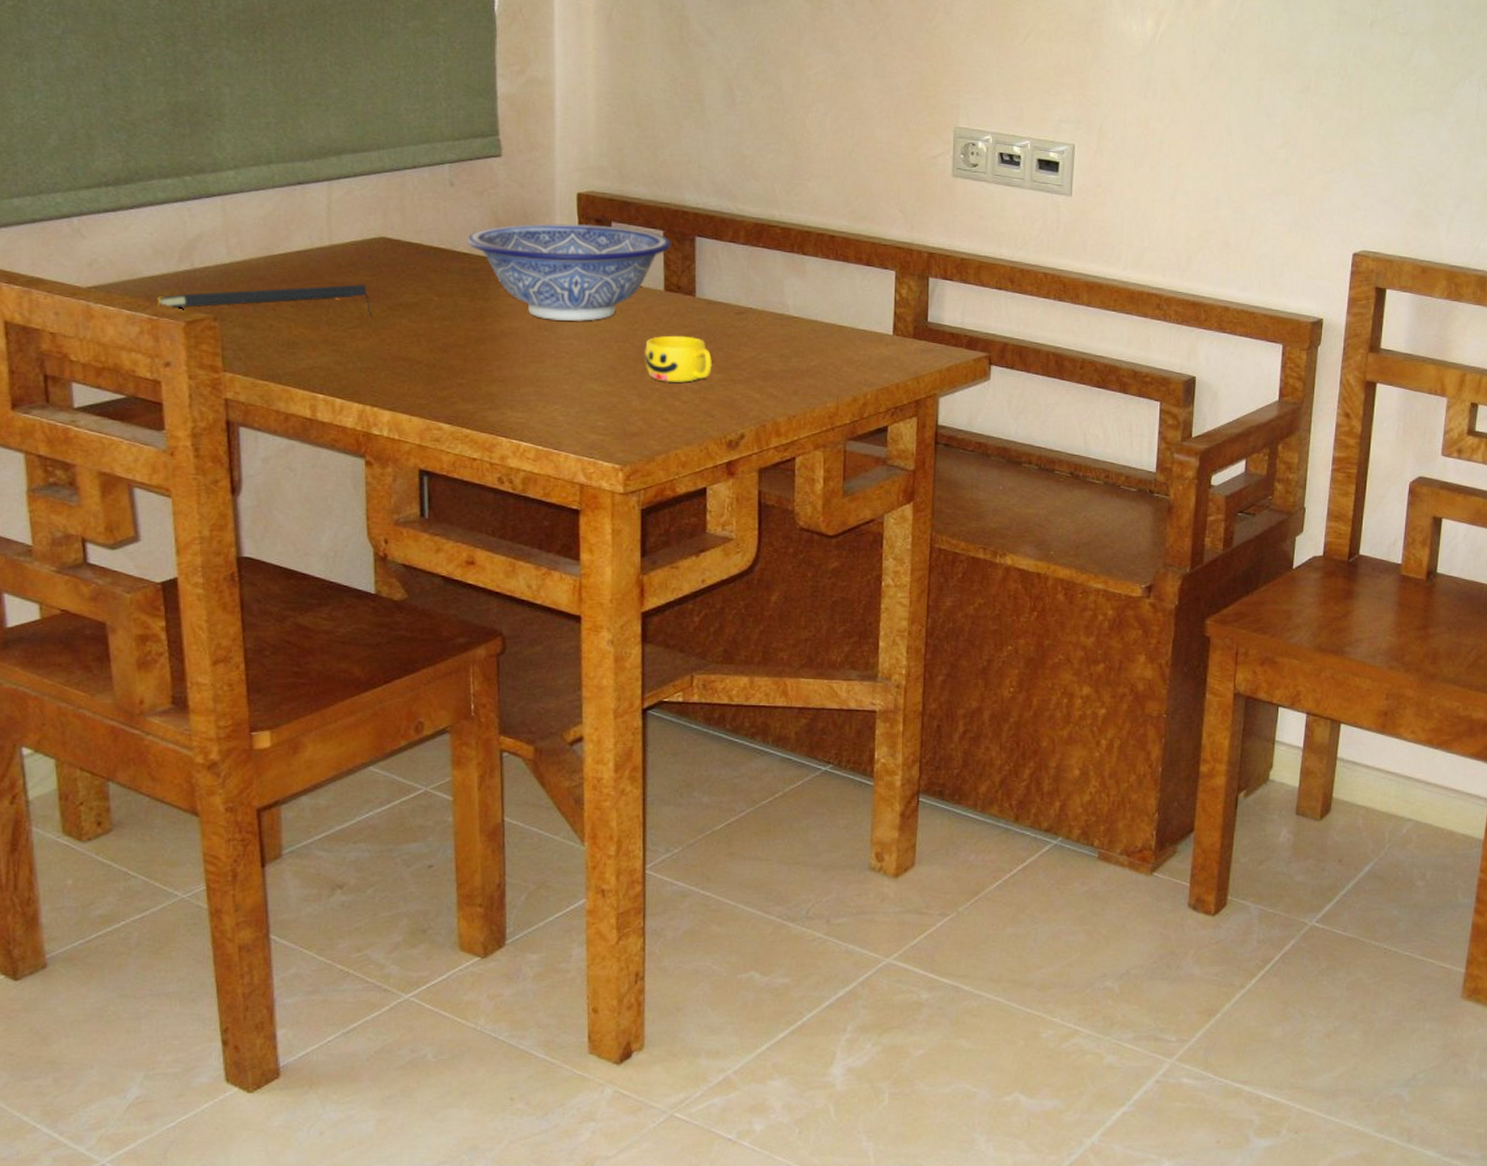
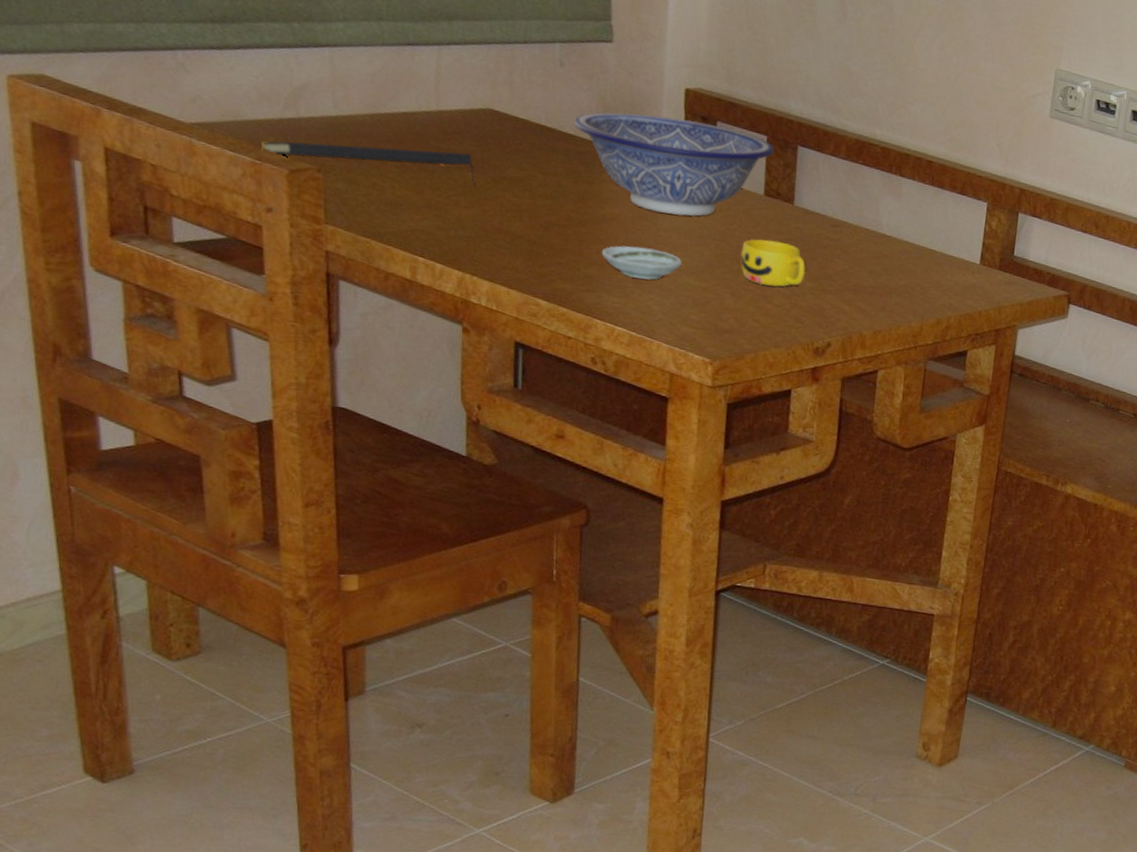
saucer: none [502,358,585,390] -> present [601,245,682,280]

